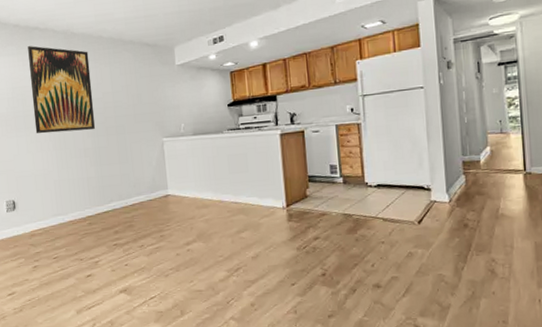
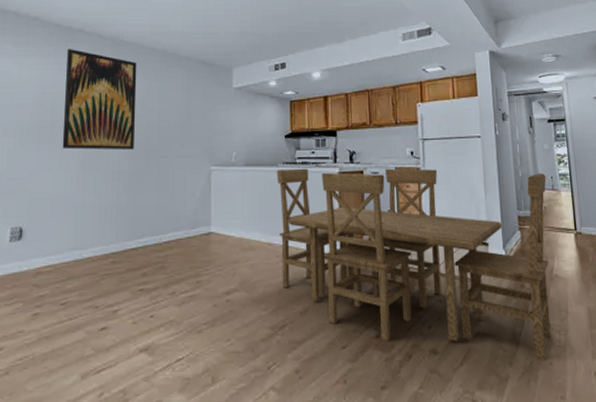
dining set: none [222,117,495,291] -> present [276,168,552,361]

